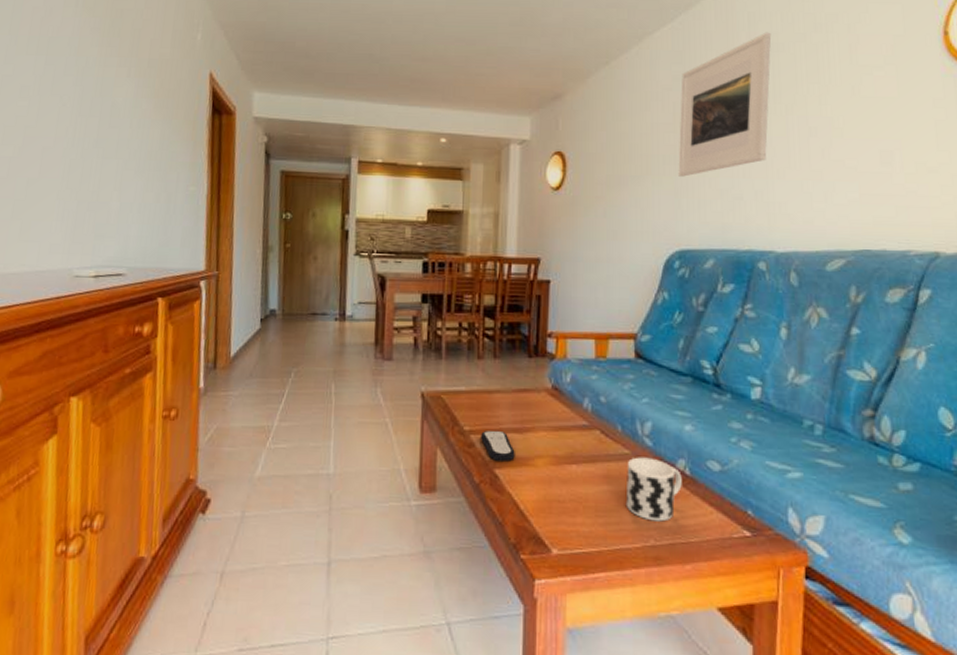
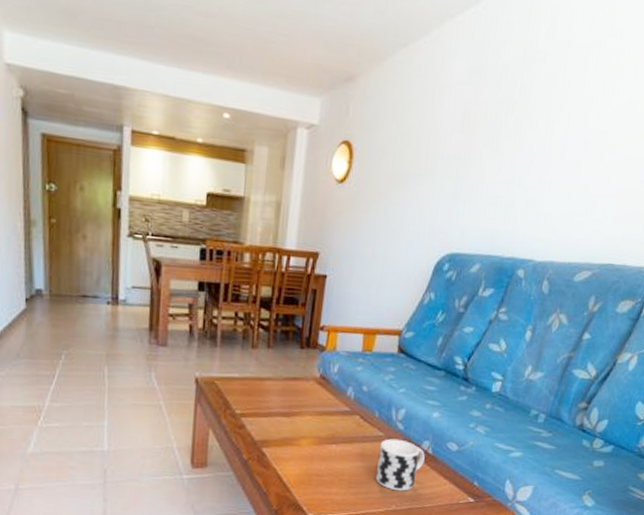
remote control: present [480,430,515,462] -> none [250,413,282,441]
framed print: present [678,32,772,177] -> none [459,30,570,180]

